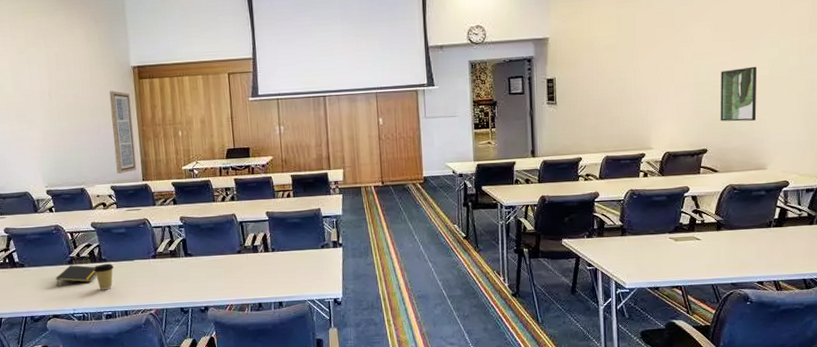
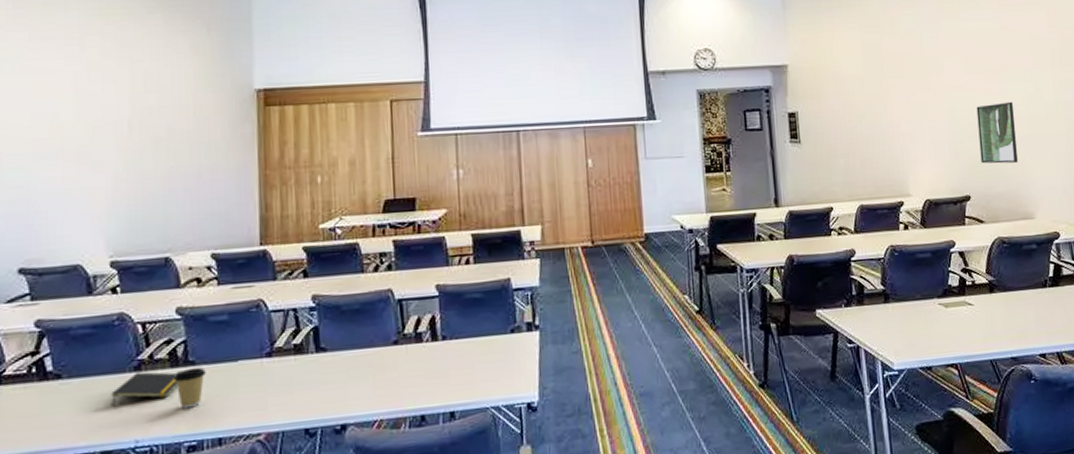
wall art: present [109,91,137,174] -> none [219,121,253,237]

